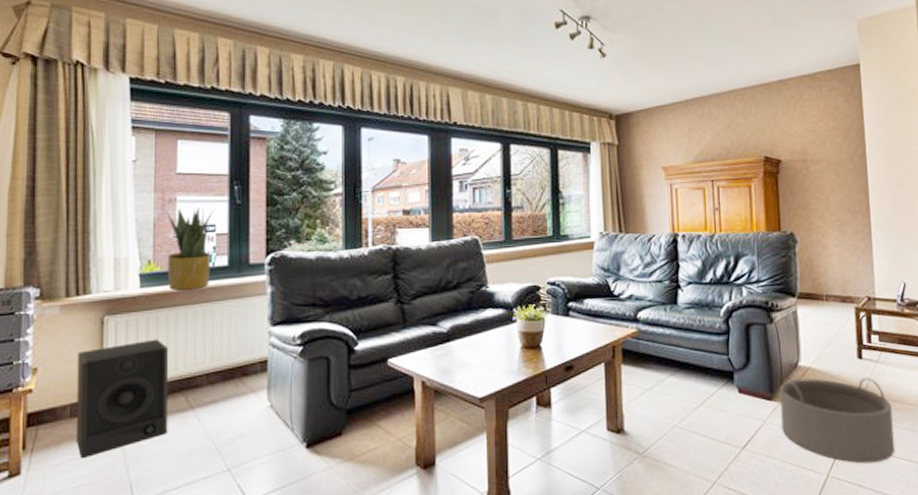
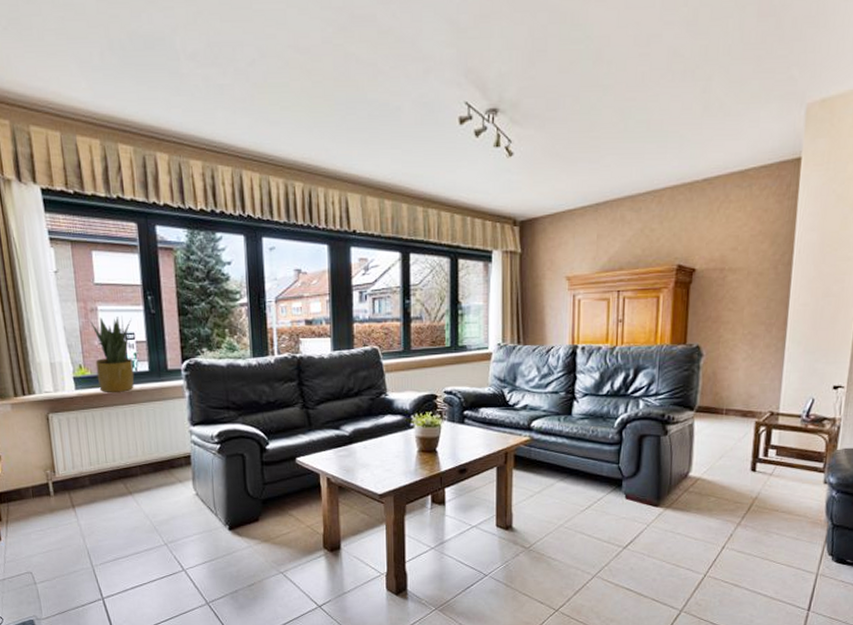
studio monitor: present [75,339,169,458] -> none [31,434,113,529]
basket: present [780,377,895,463] -> none [665,488,779,566]

